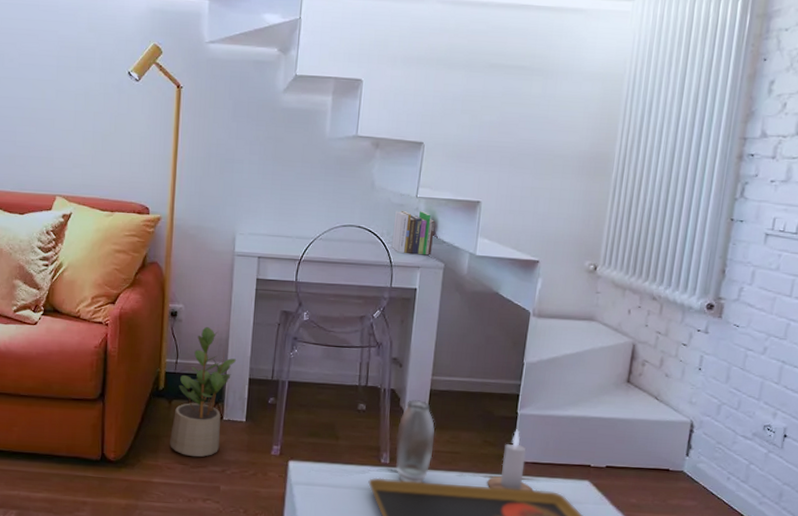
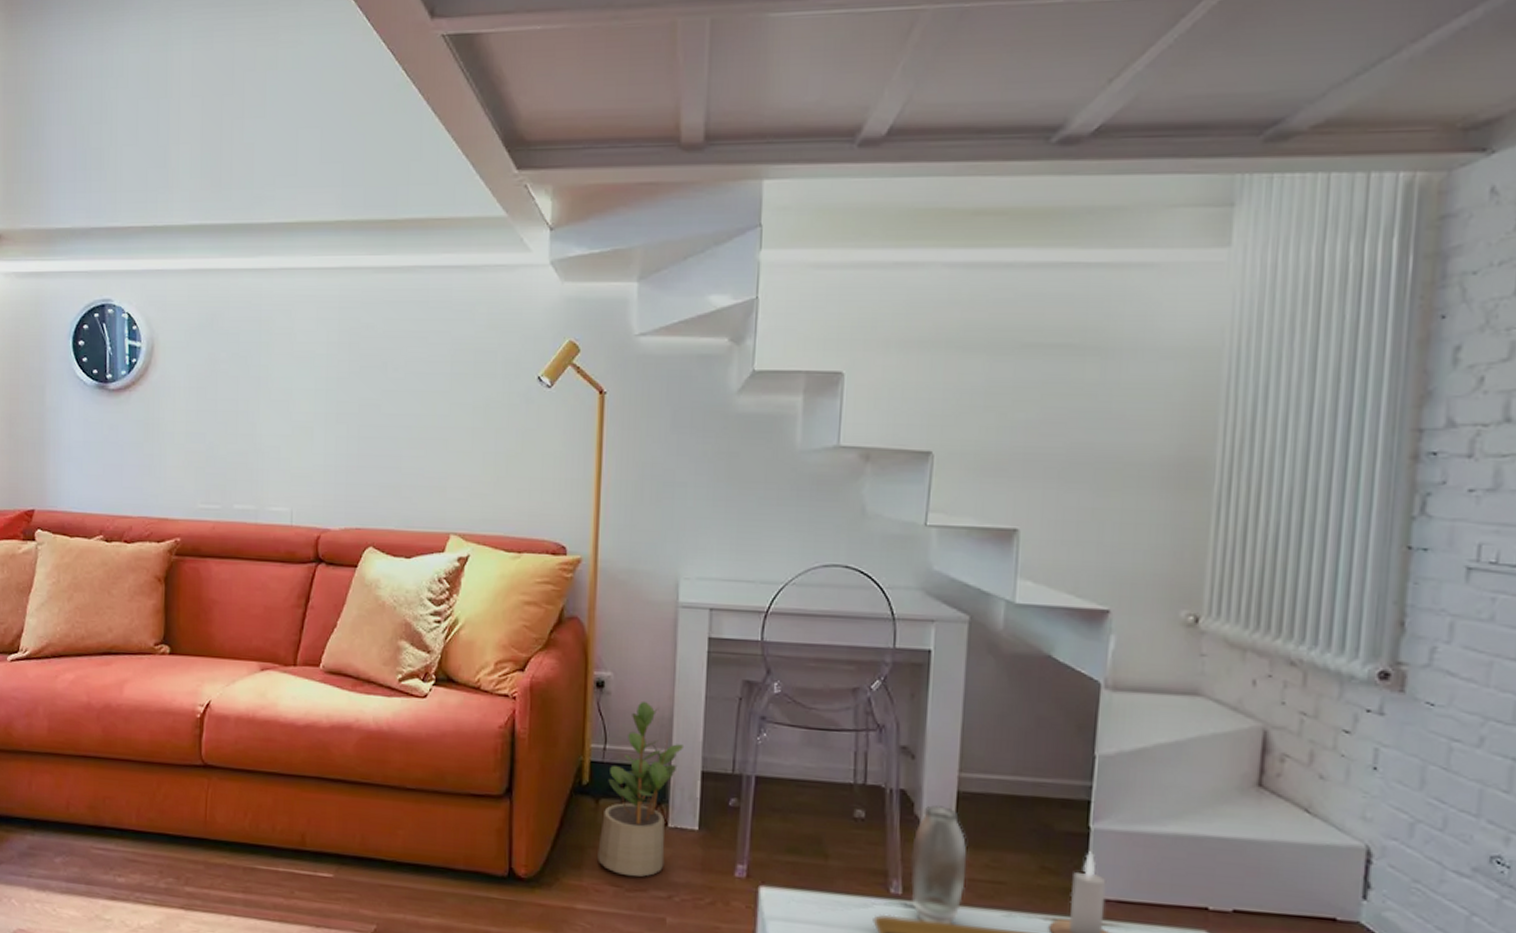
books: present [391,210,436,256] -> none [893,543,954,605]

